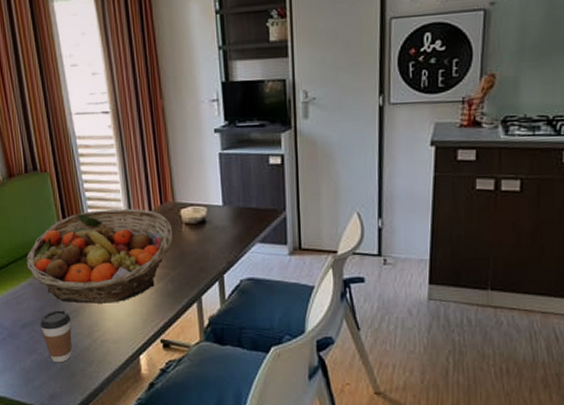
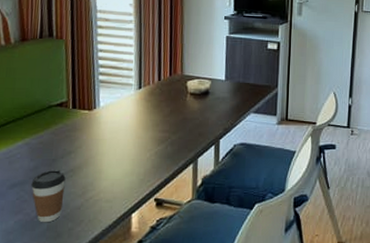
fruit basket: present [26,208,173,304] -> none [25,76,178,164]

